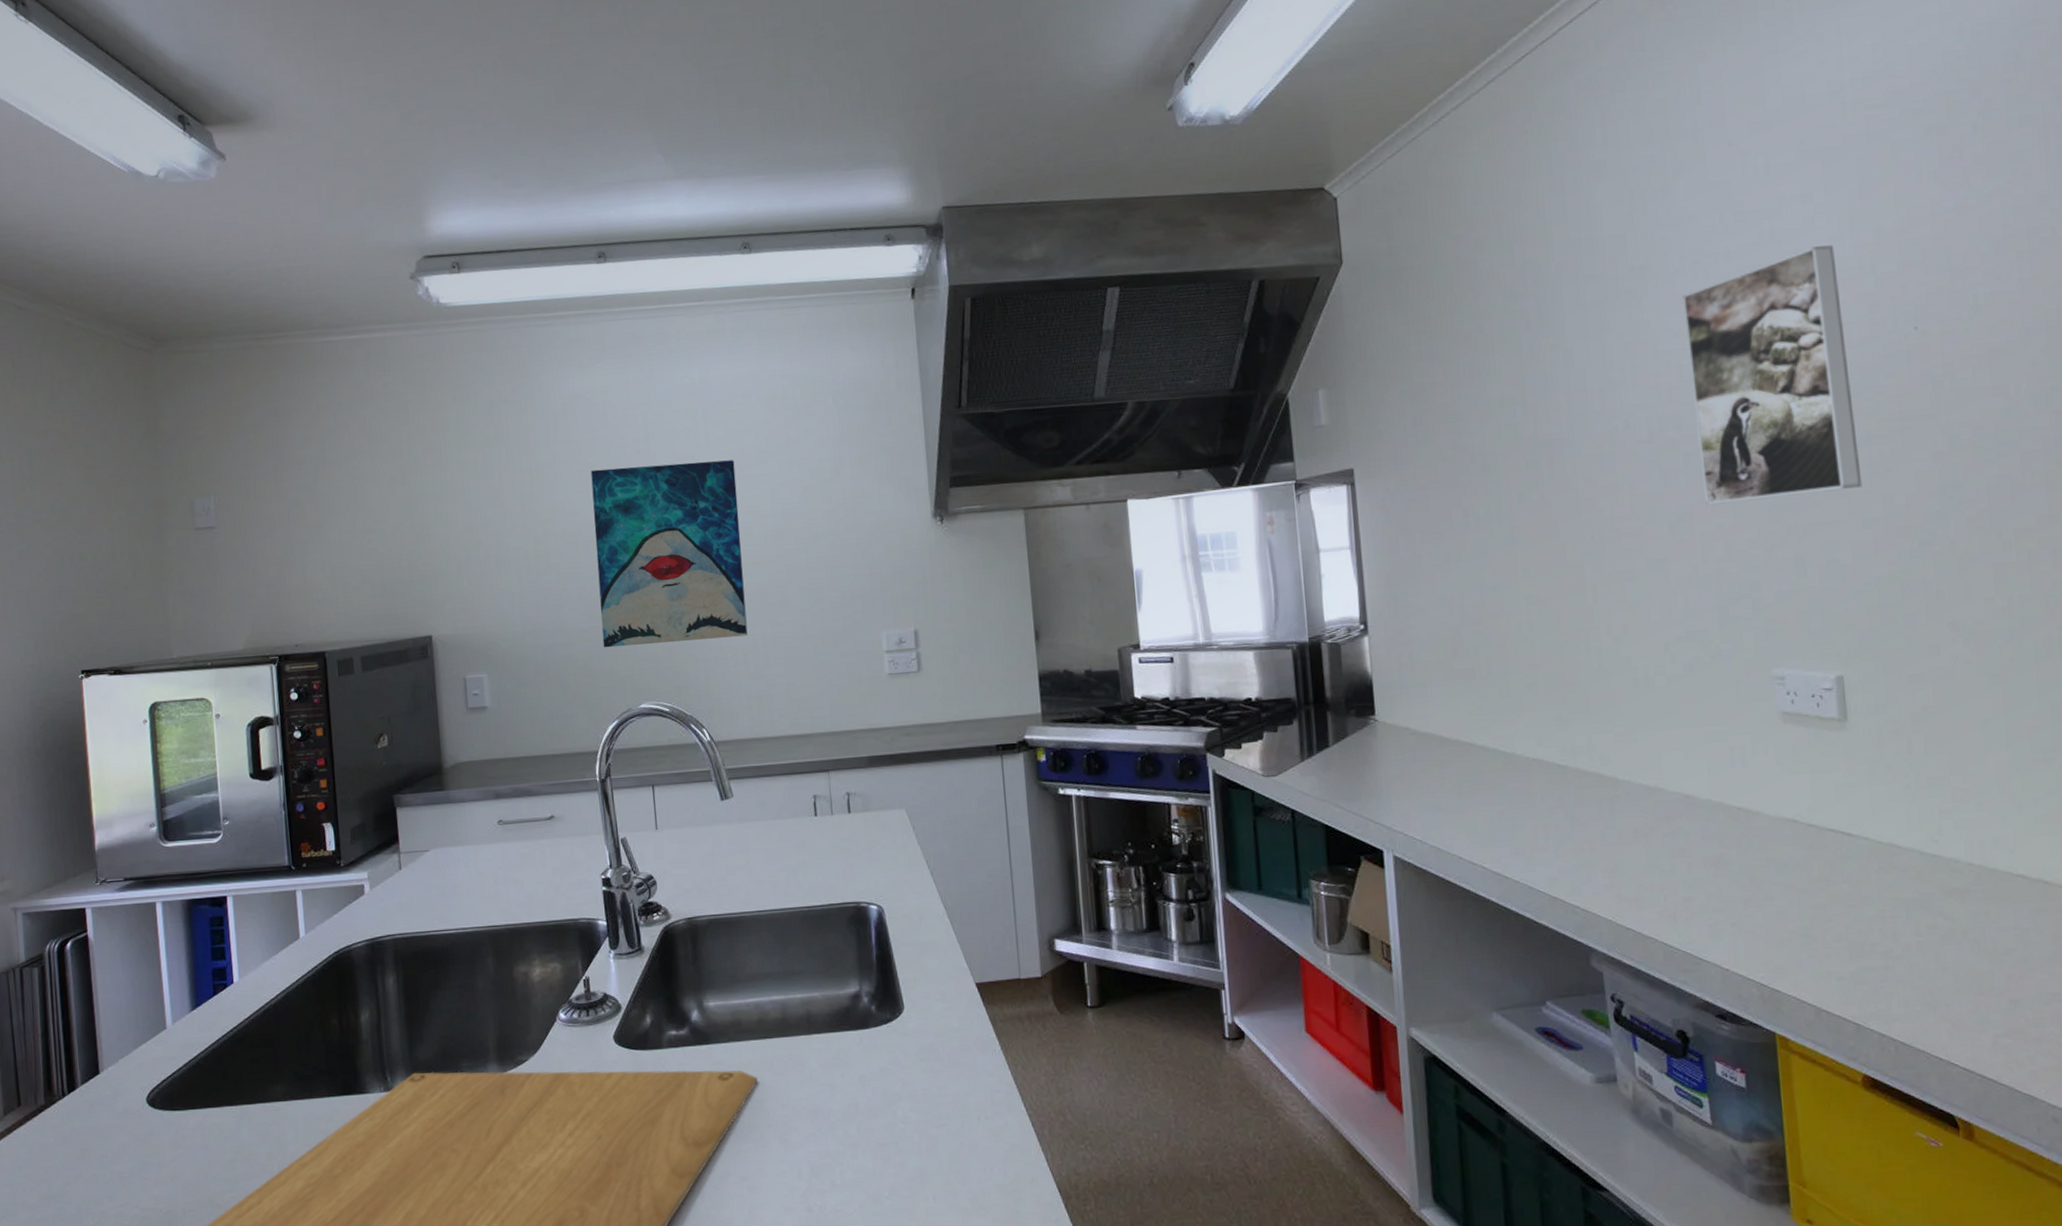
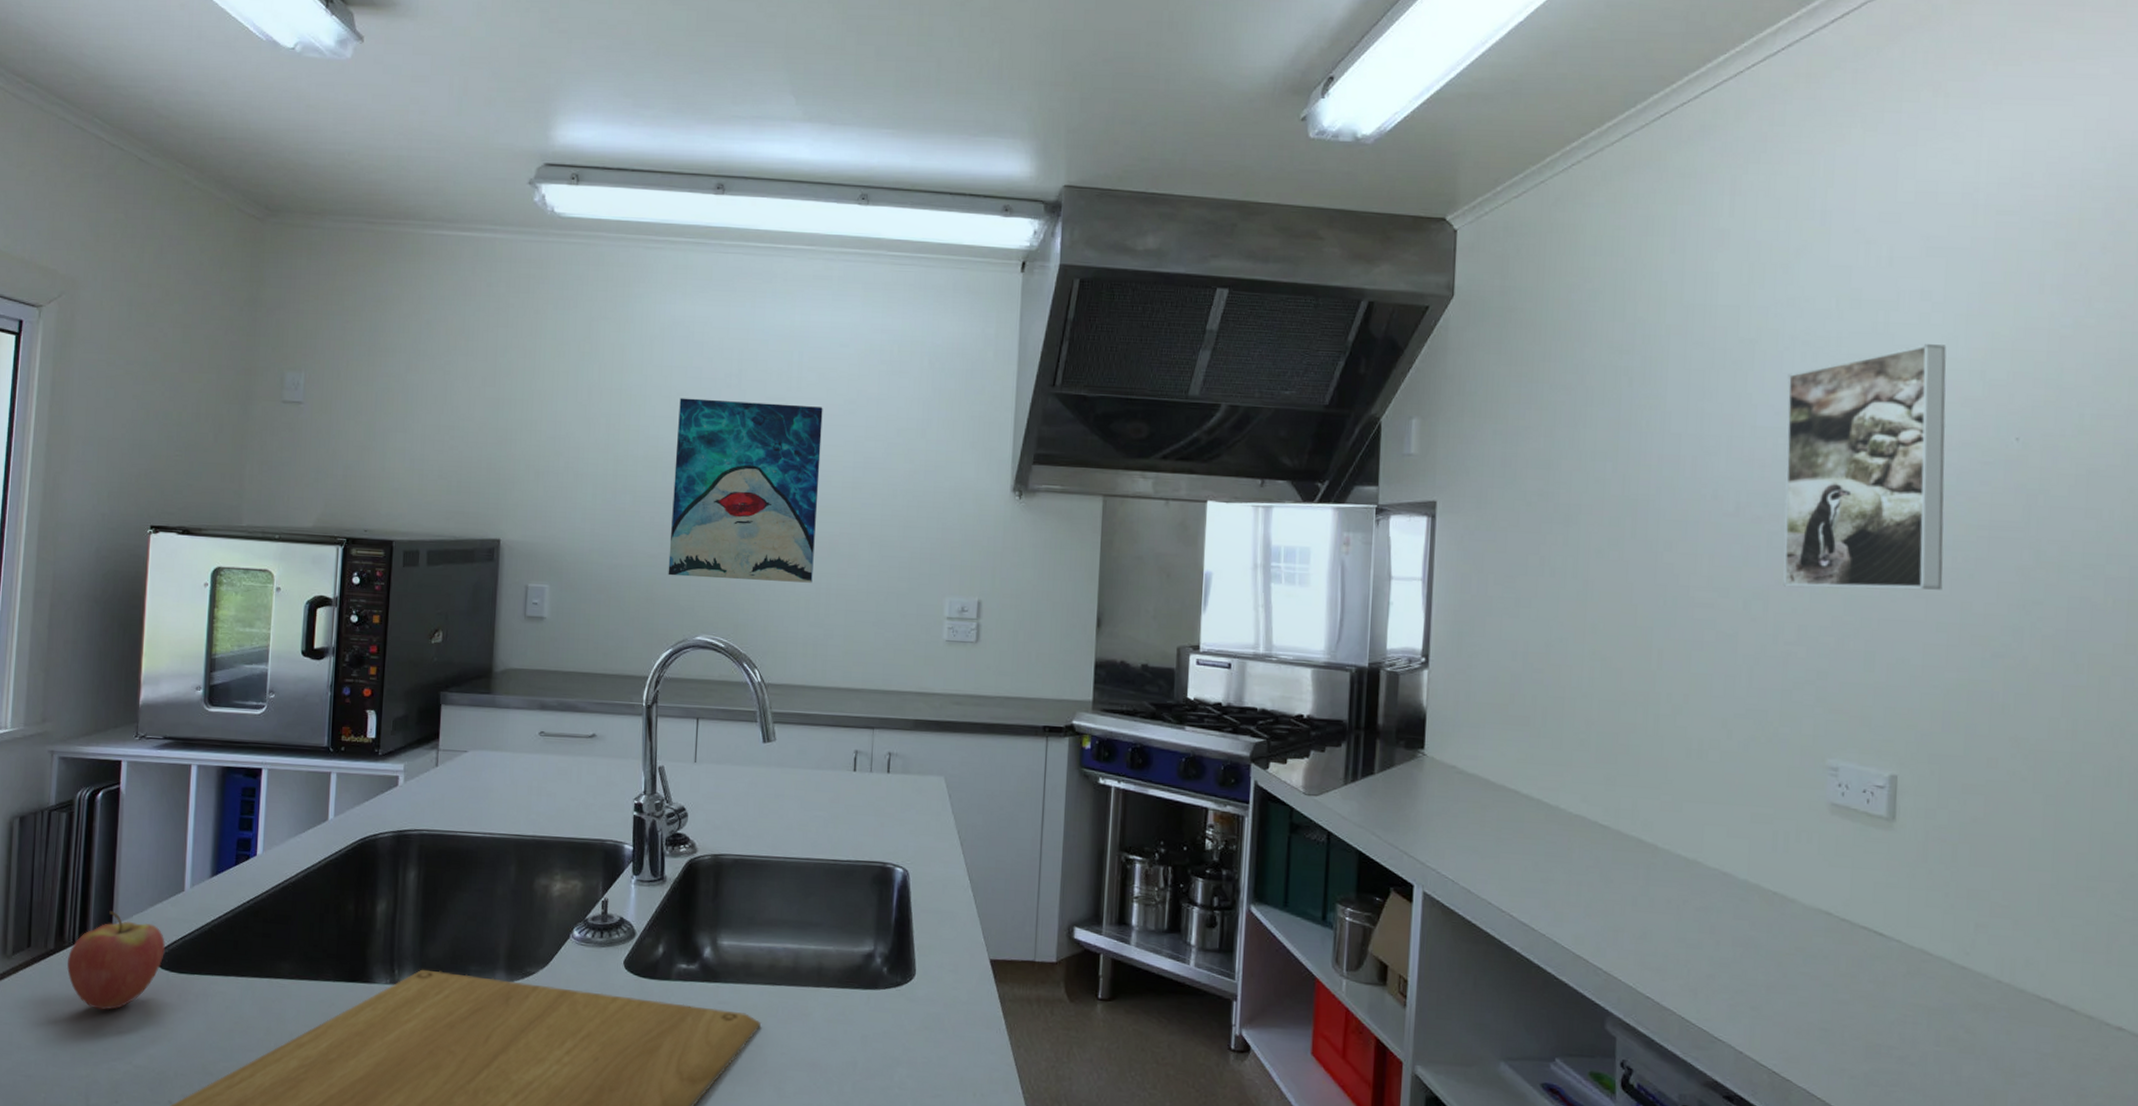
fruit: none [59,1057,156,1158] -> present [66,910,166,1010]

